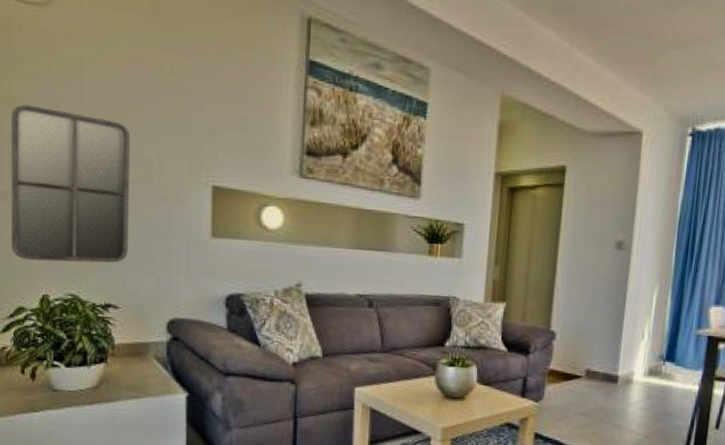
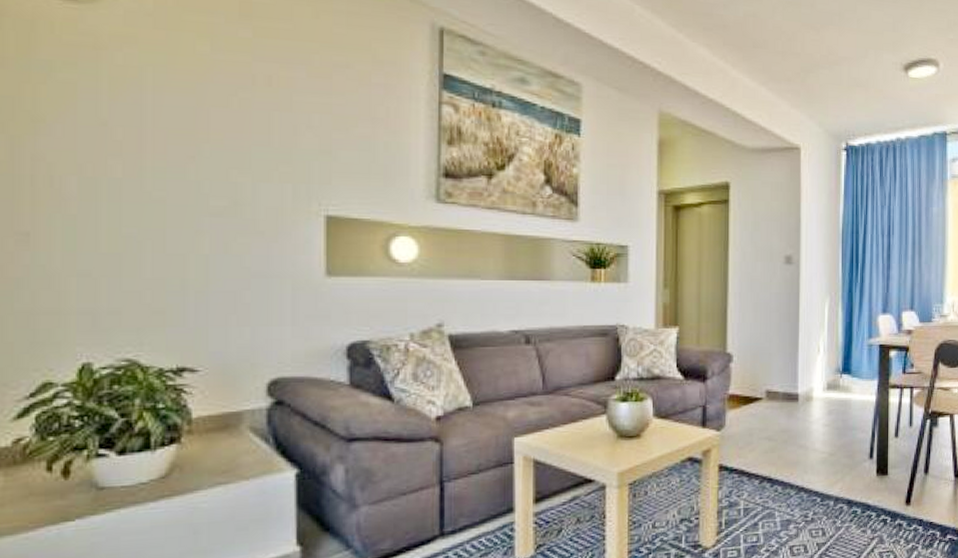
home mirror: present [10,104,131,263] -> none [34,122,213,320]

